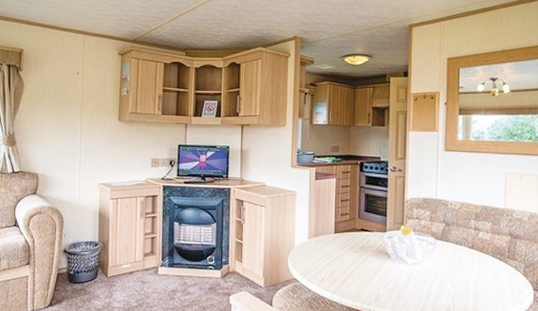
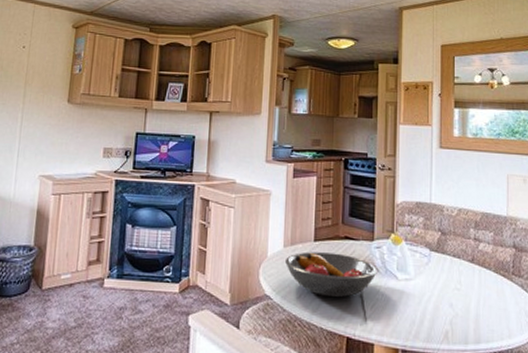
fruit bowl: none [310,242,389,280] -> present [285,252,377,298]

